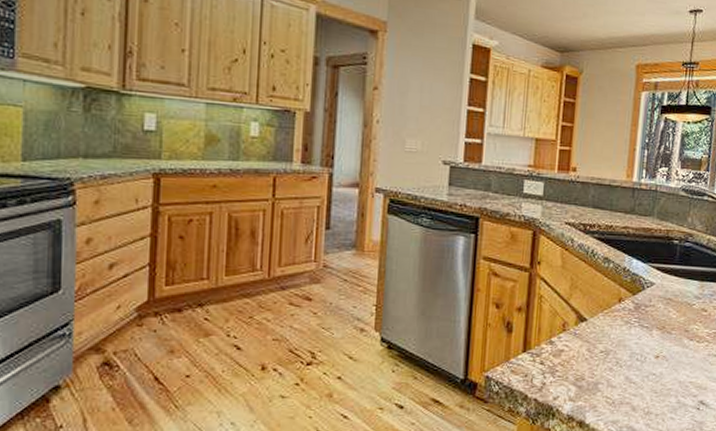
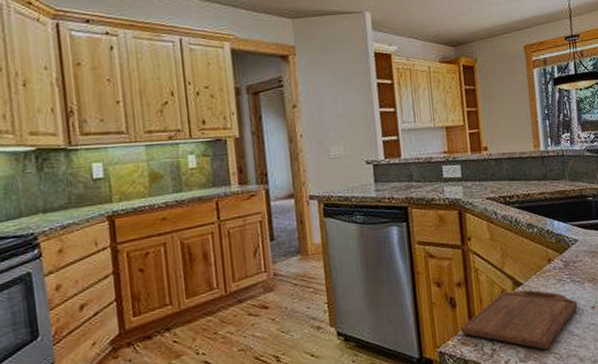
cutting board: none [513,325,641,392] -> present [461,289,578,350]

